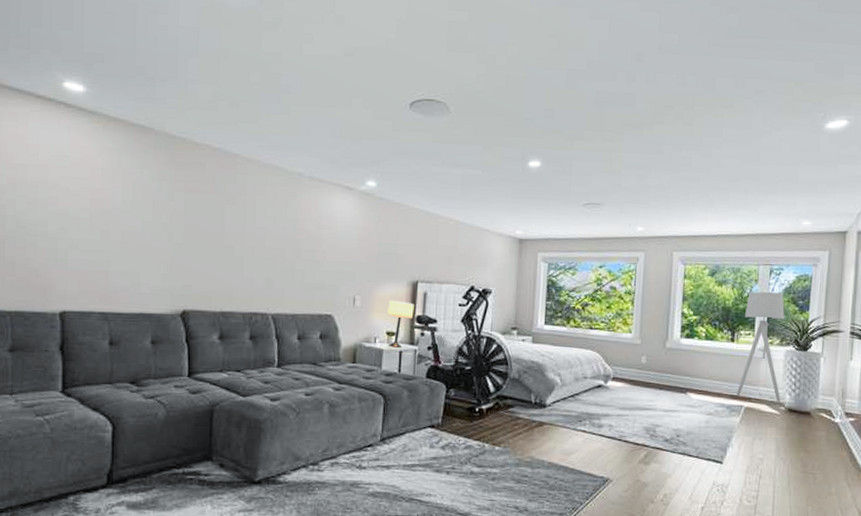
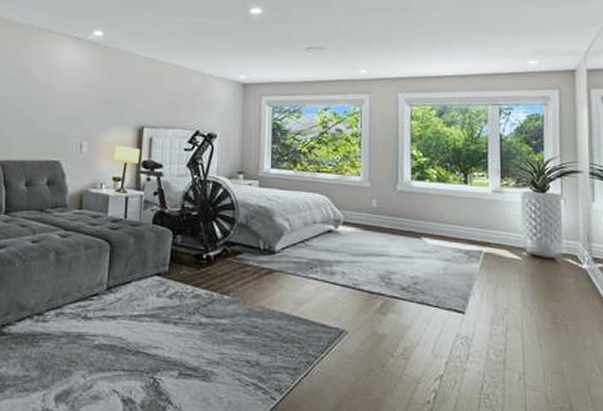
floor lamp: present [736,292,785,402] -> none [474,132,522,247]

